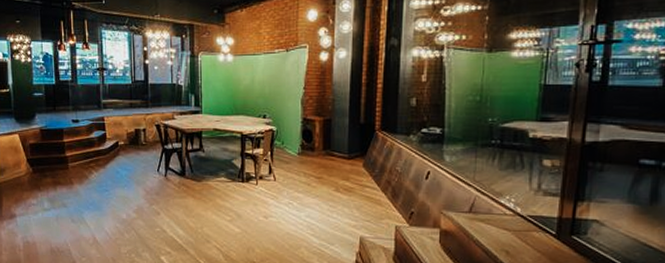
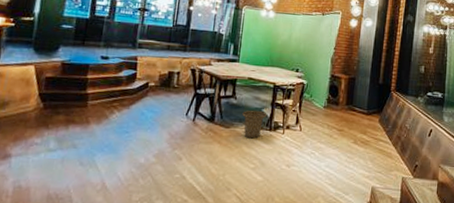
basket: none [212,162,238,191] -> present [242,110,267,139]

